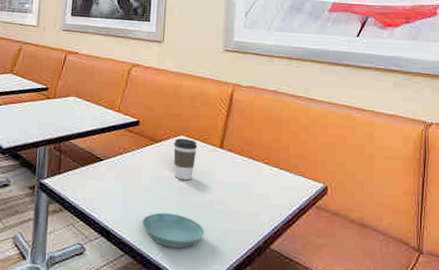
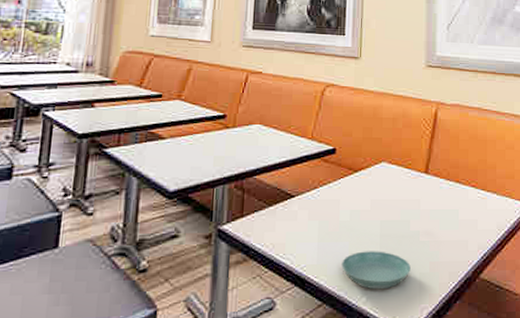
coffee cup: present [173,138,198,181] -> none [375,166,401,212]

